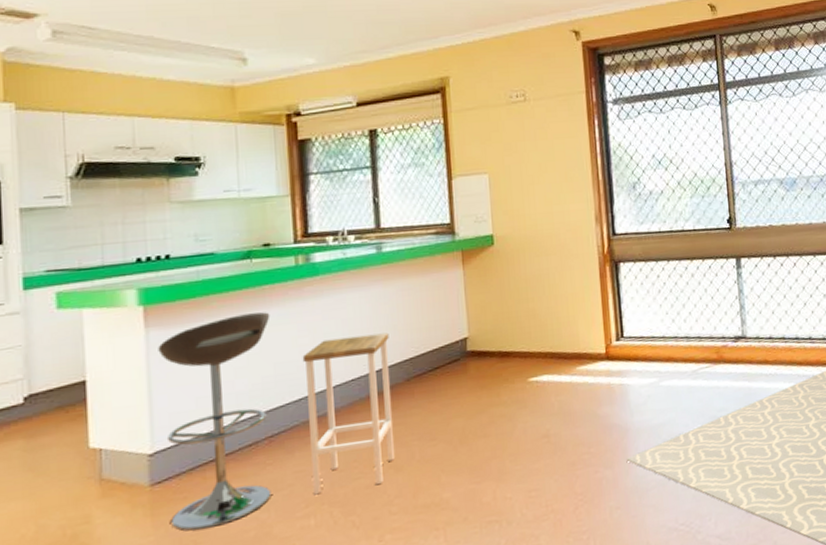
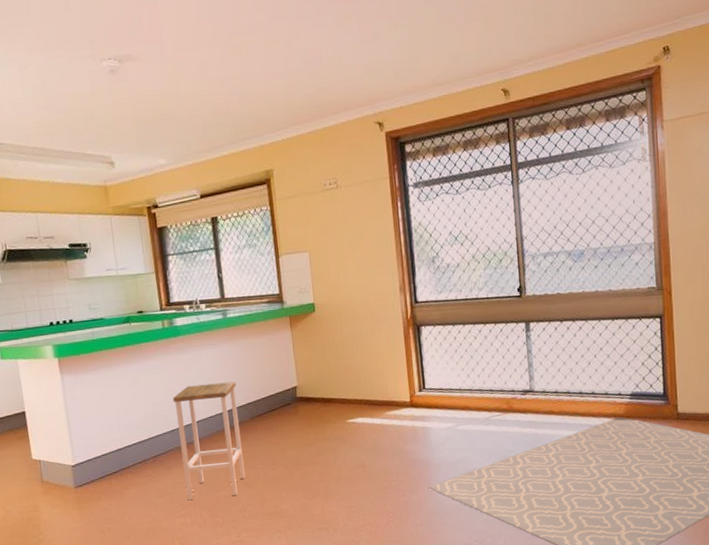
bar stool: present [158,312,272,531] -> none [70,364,158,521]

